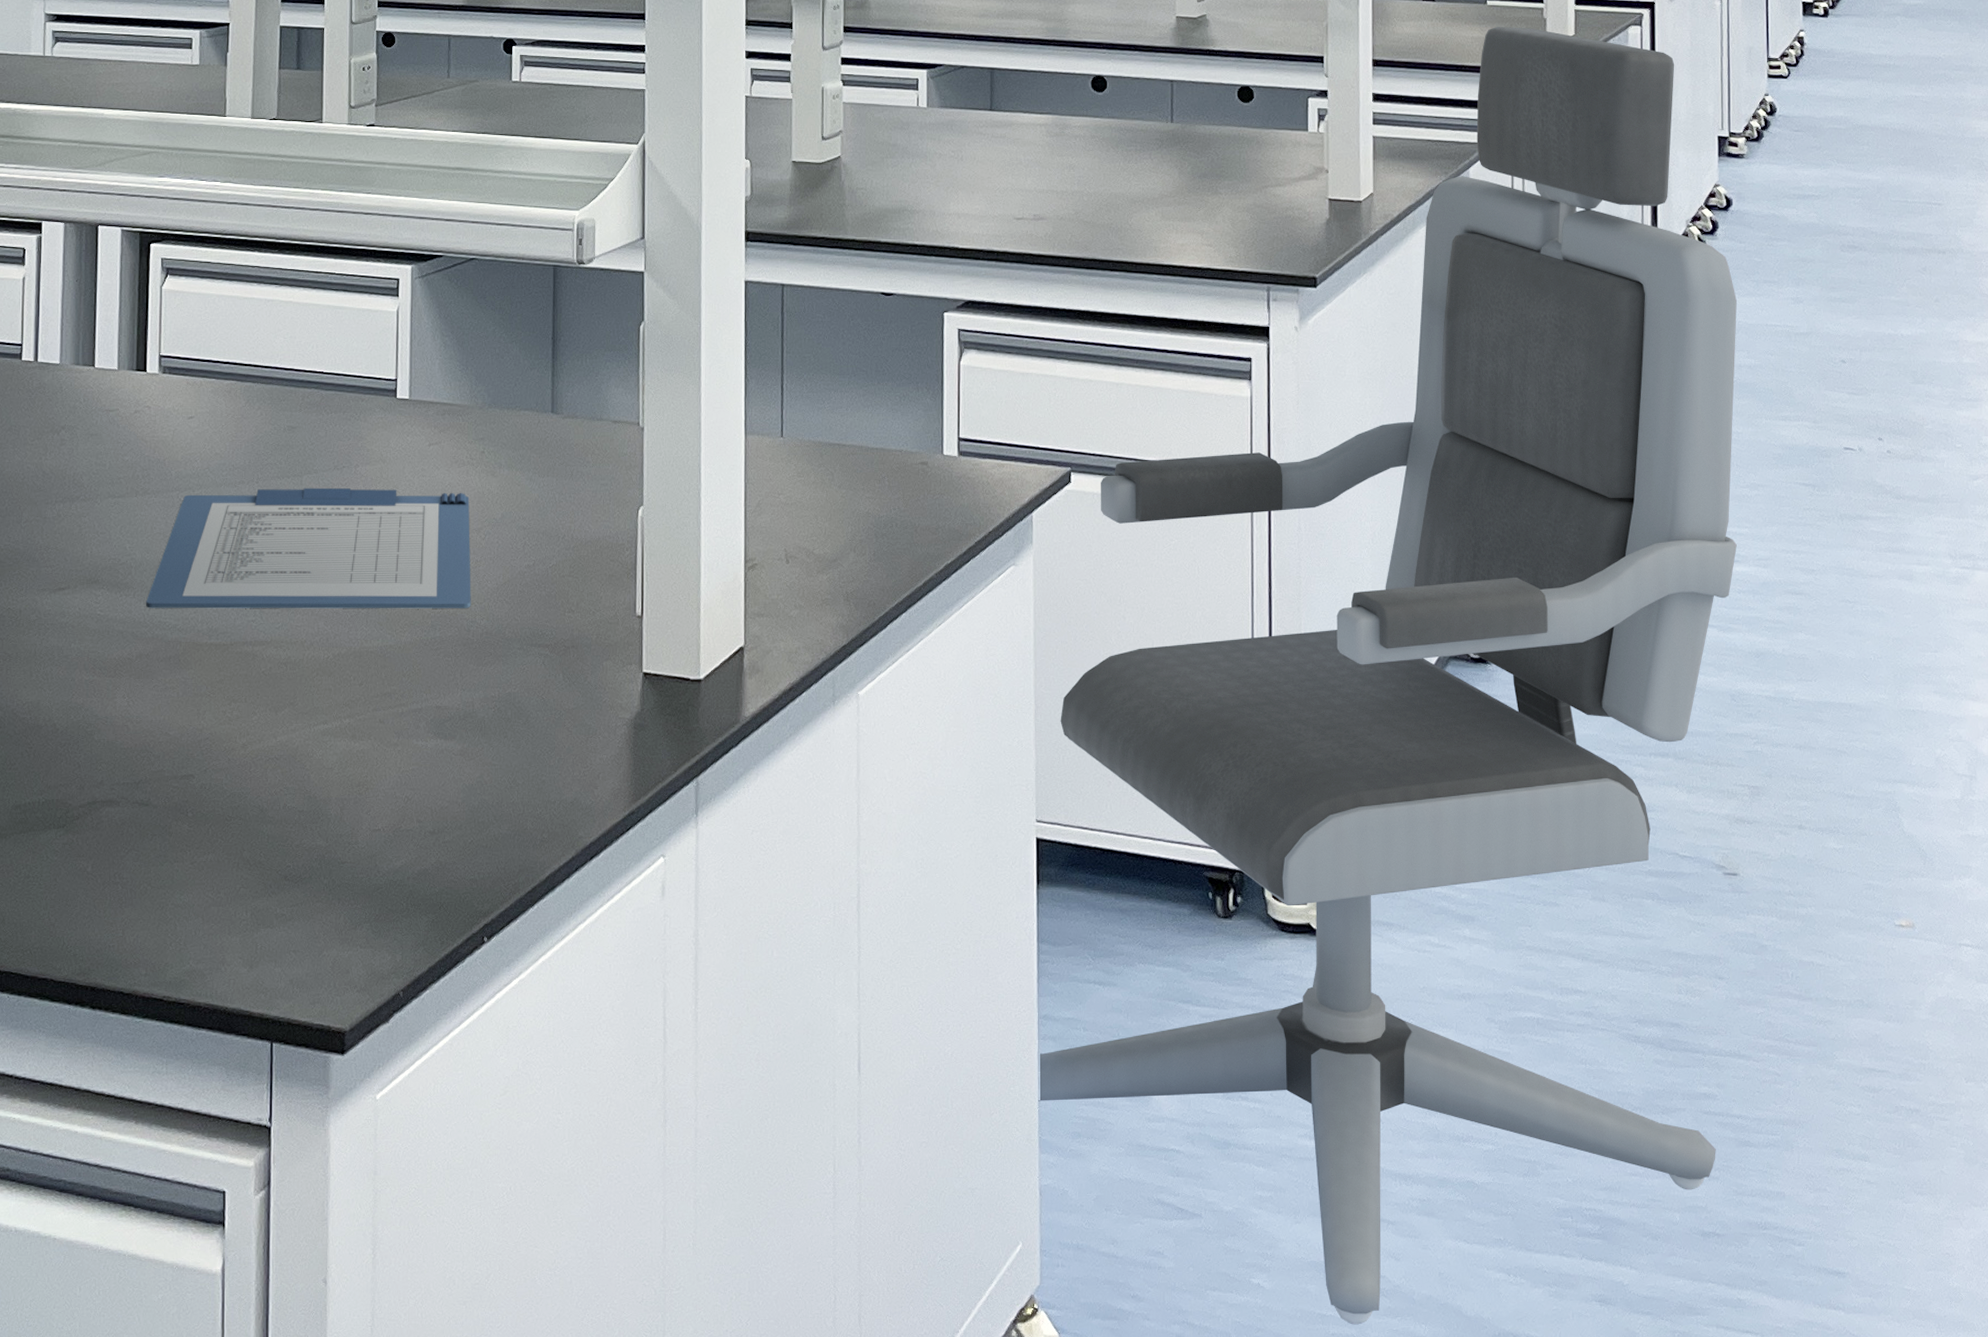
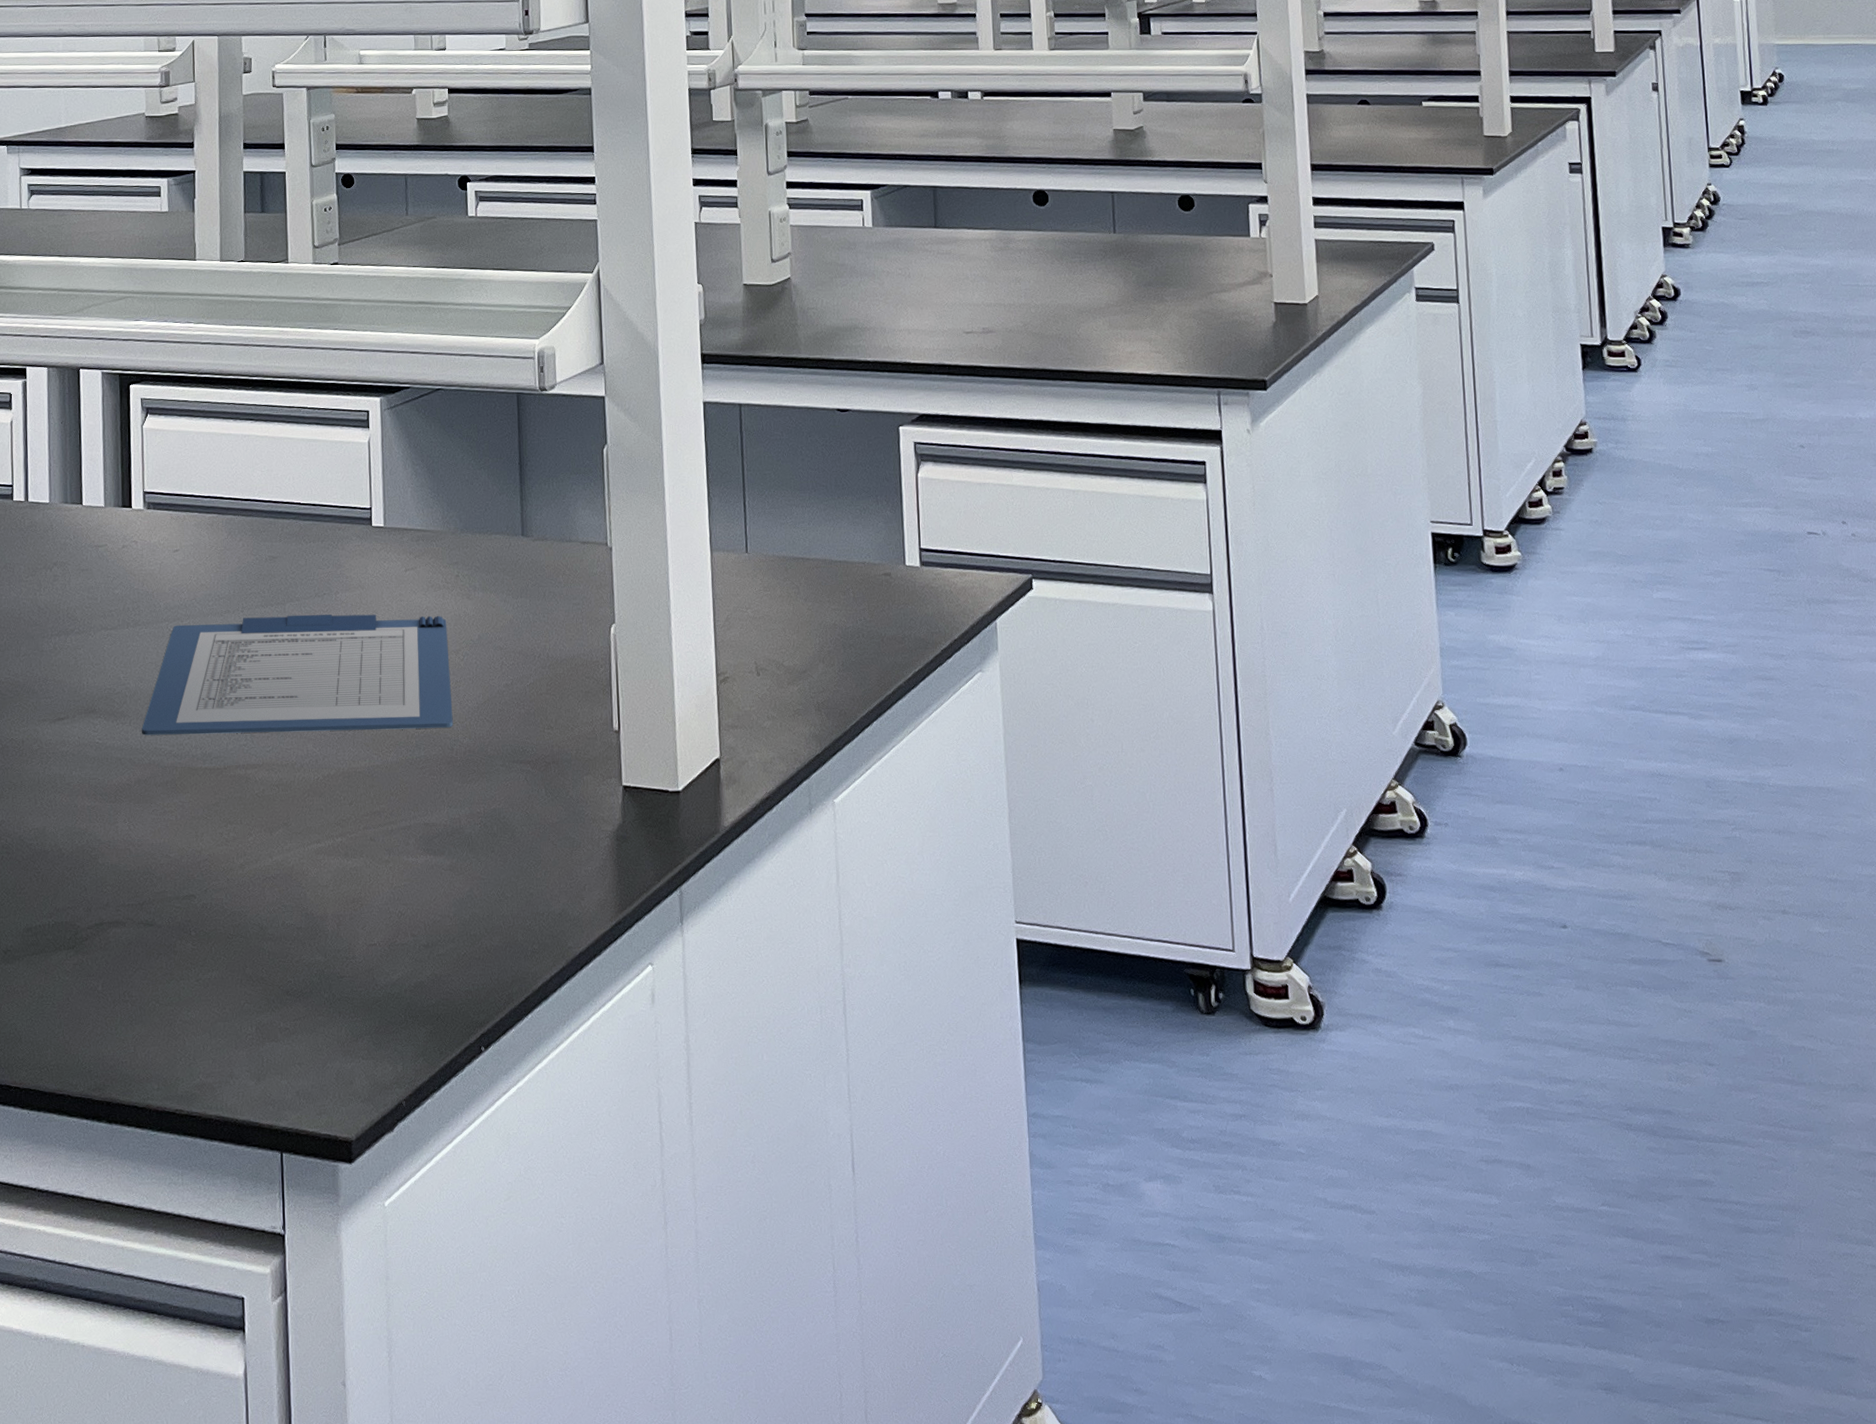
office chair: present [1038,26,1738,1325] -> none [1031,126,1716,1416]

